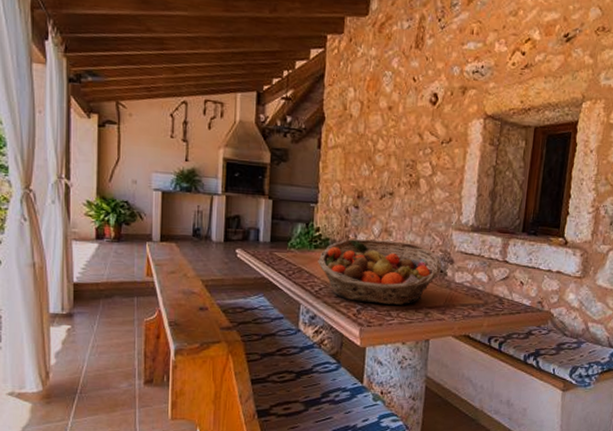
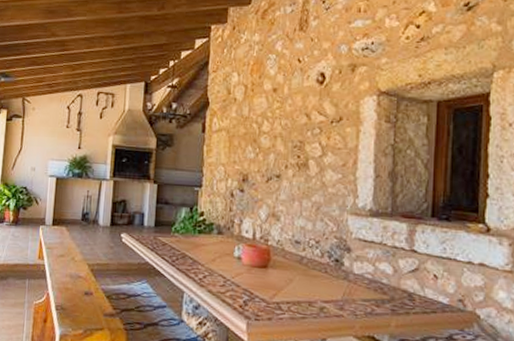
fruit basket: present [318,238,442,305] -> none [202,223,338,298]

